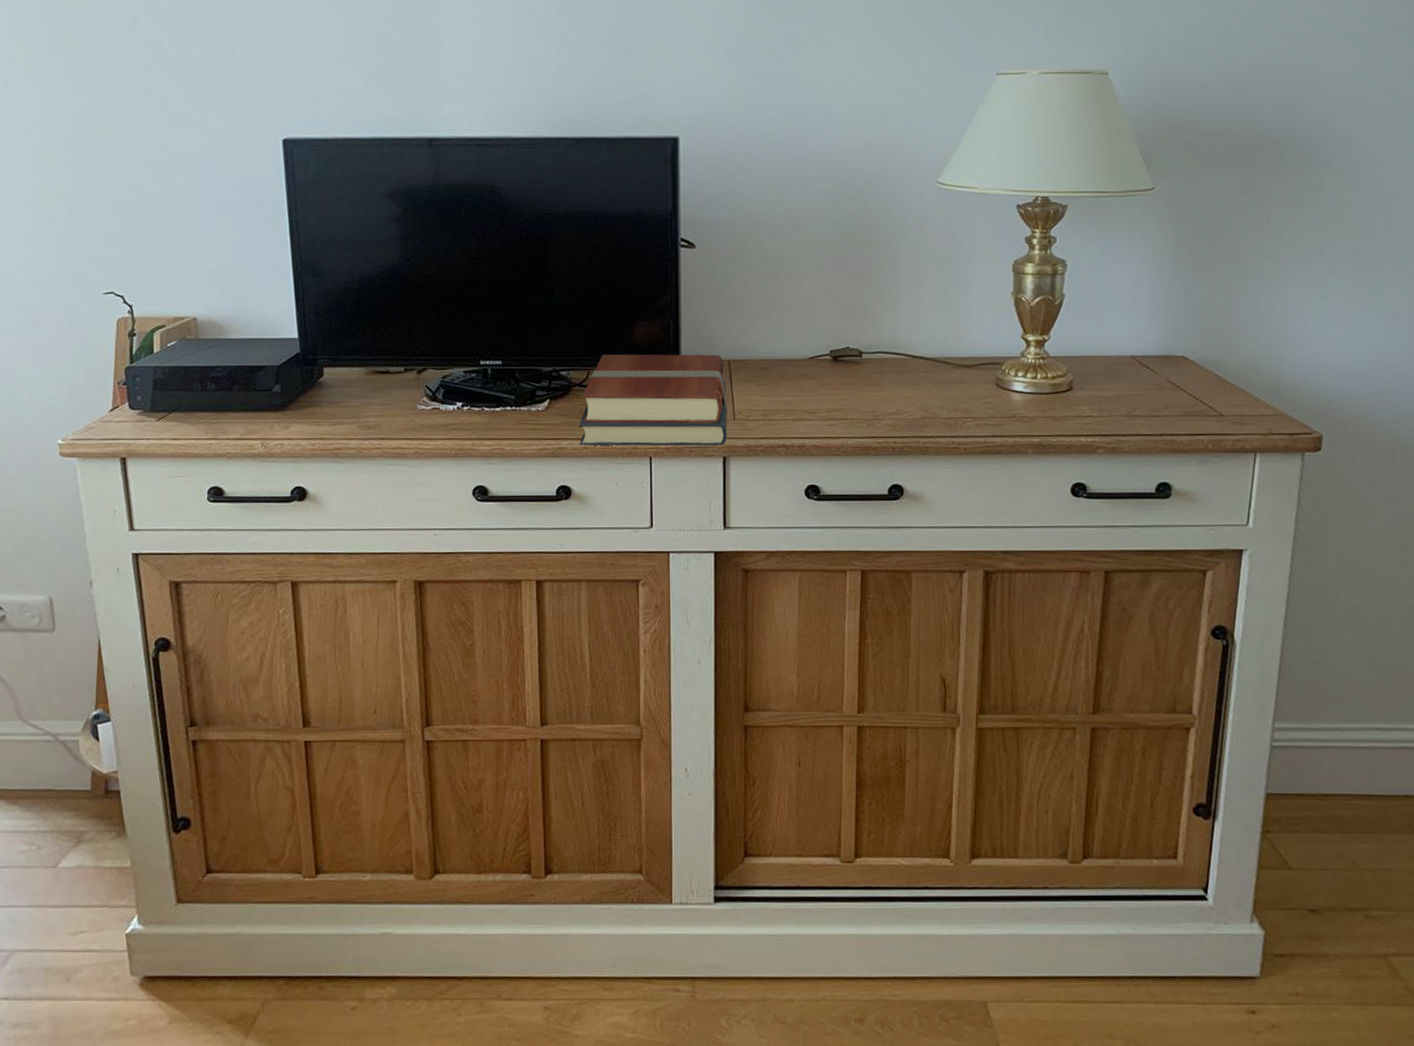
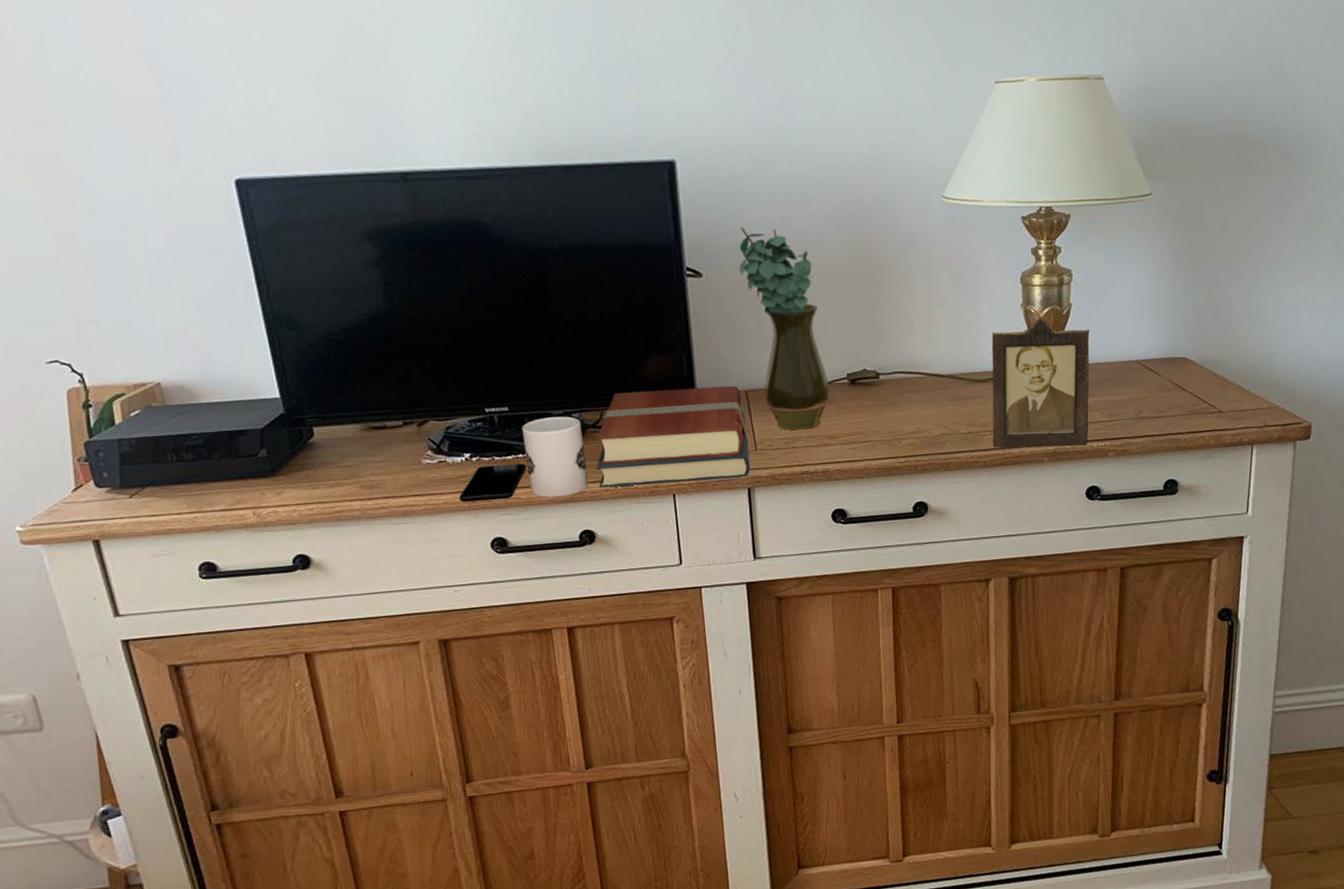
smartphone: none [447,415,514,450] -> present [459,463,527,503]
mug: none [512,373,570,452] -> present [522,416,589,498]
vase: none [731,202,812,403] -> present [739,226,830,430]
photo frame: none [975,306,1083,441] -> present [991,317,1090,448]

